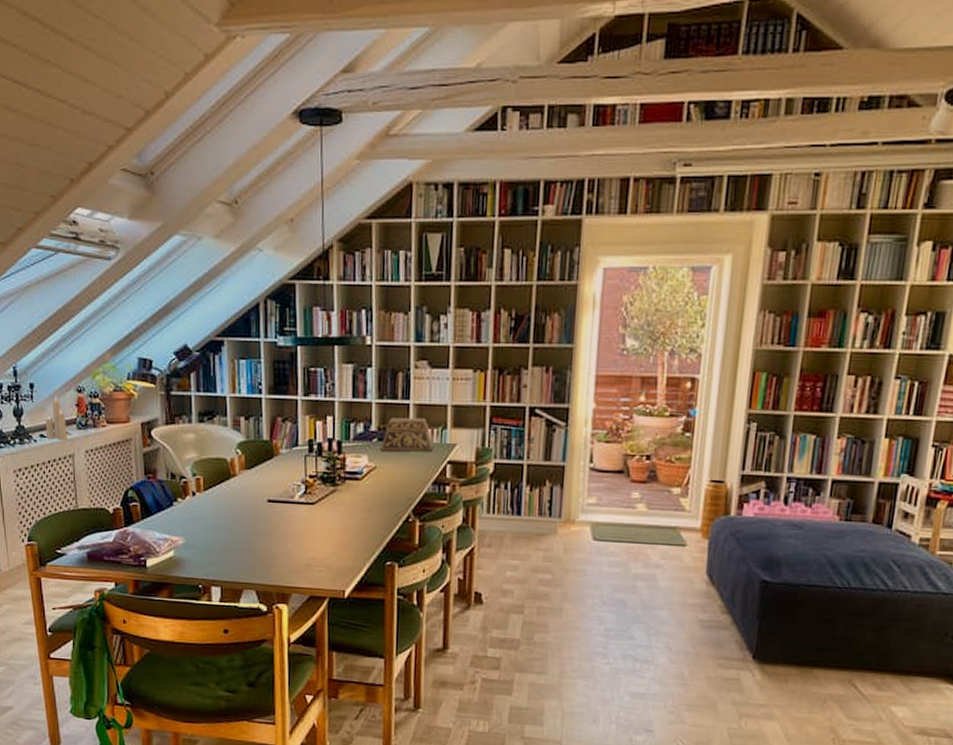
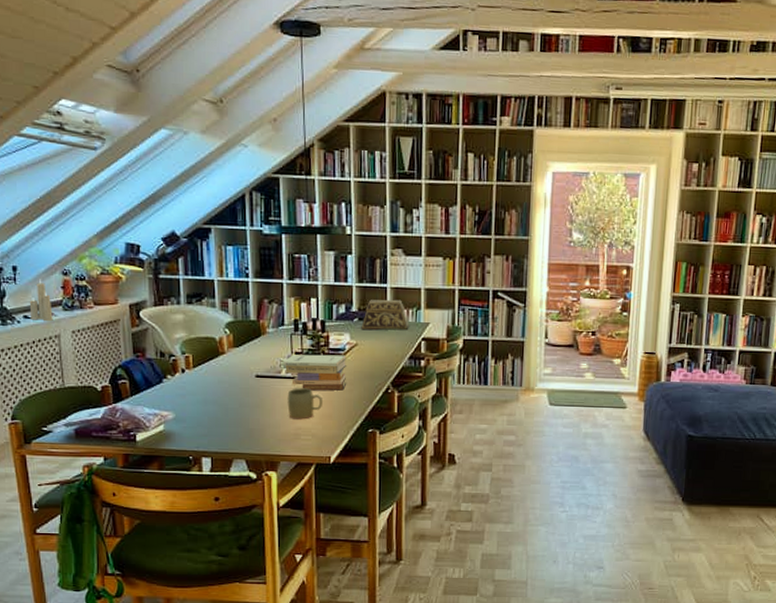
books: none [294,477,365,519] -> present [281,354,347,391]
mug: none [300,514,337,549] -> present [287,388,322,420]

